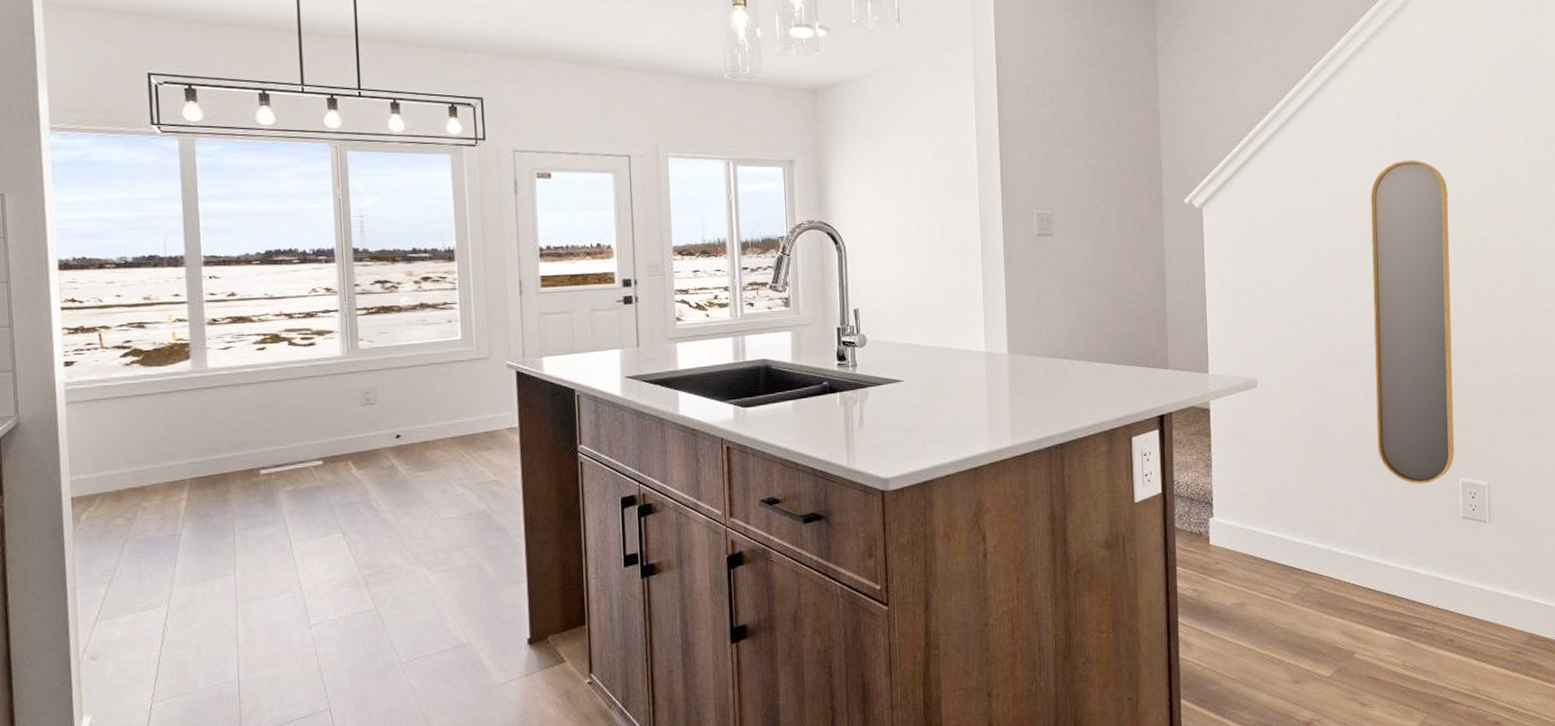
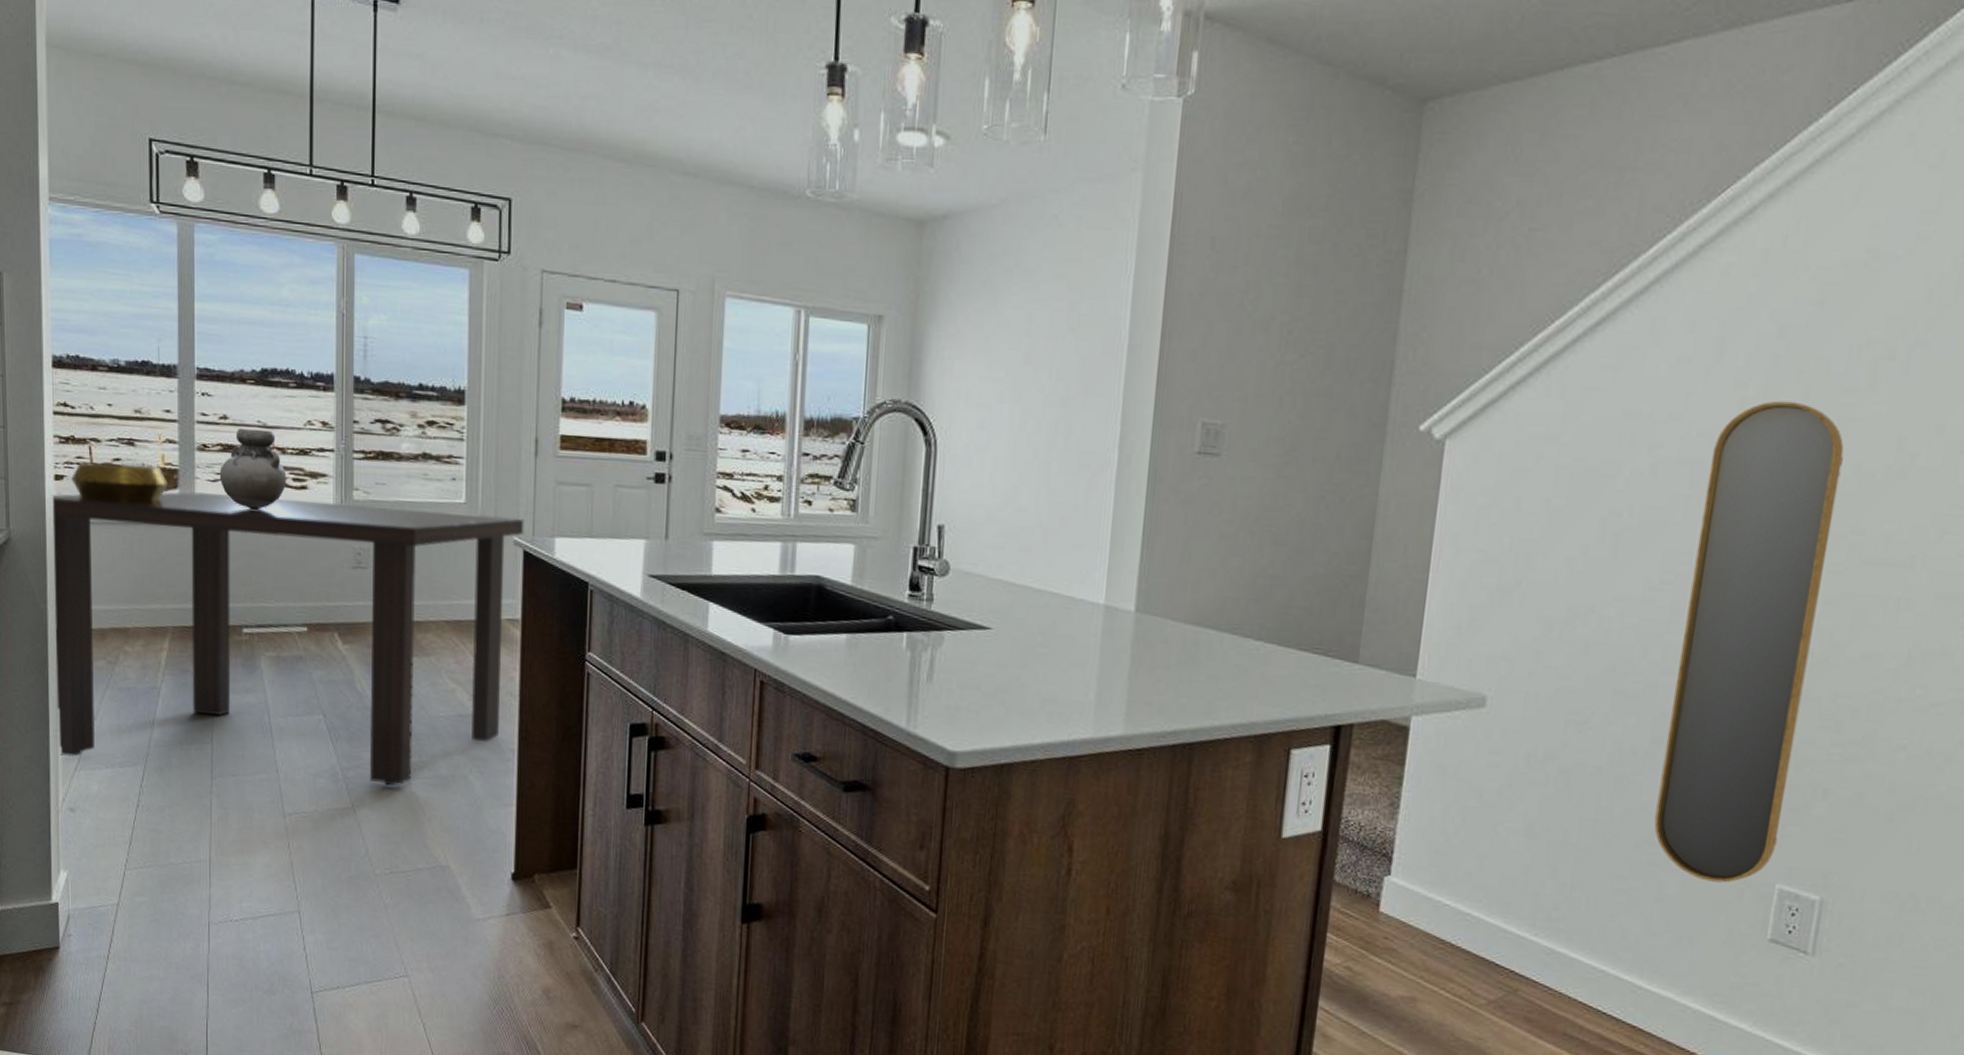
dining table: none [62,345,515,610] -> present [52,492,524,786]
decorative bowl: none [82,343,181,378] -> present [71,462,169,502]
vase: none [230,300,295,368] -> present [219,427,287,510]

